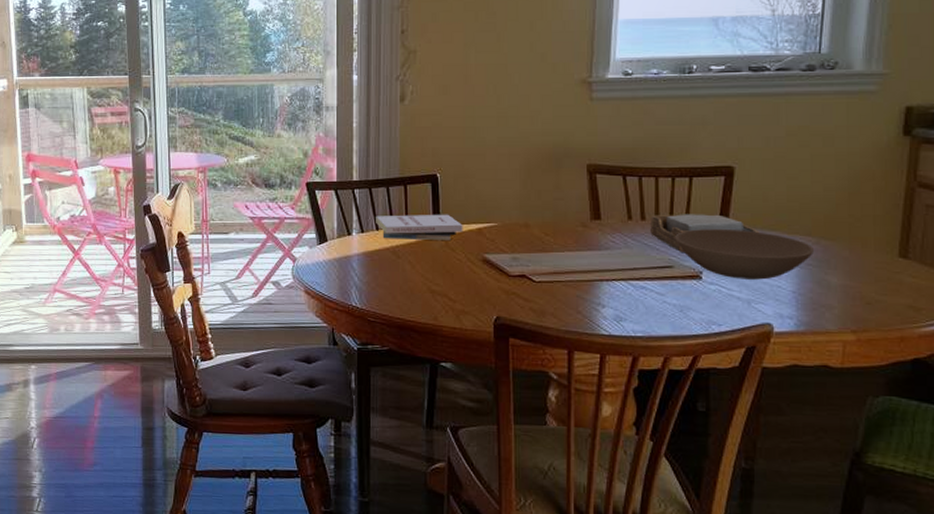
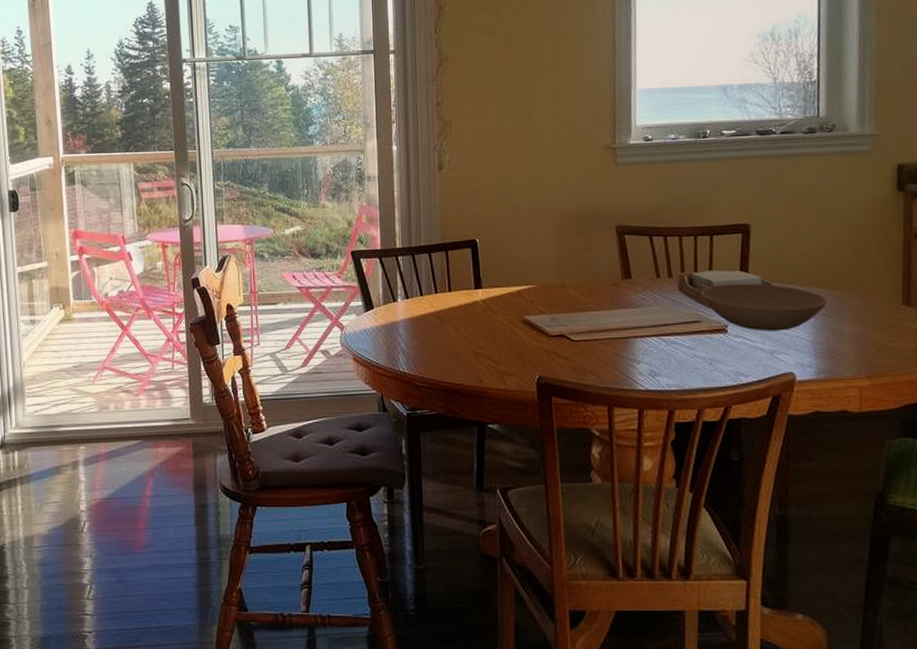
books: present [376,214,463,240] -> none [419,278,503,304]

